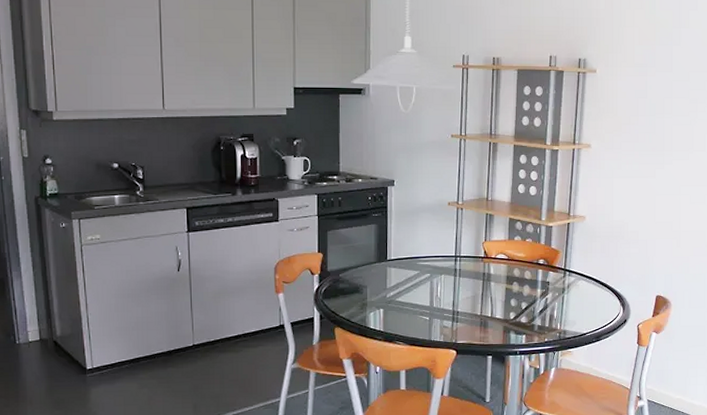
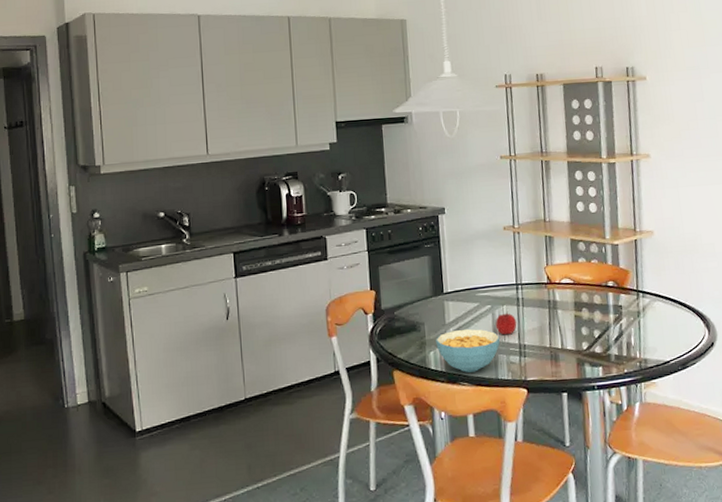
cereal bowl: none [376,294,436,333] -> present [436,329,501,373]
apple: none [433,280,453,302] -> present [495,311,517,335]

